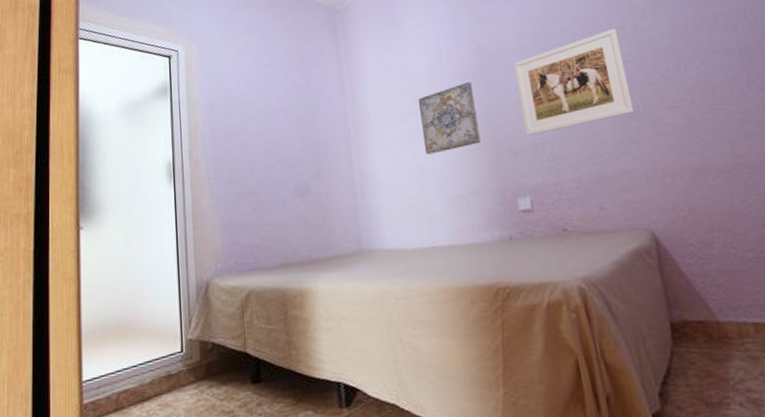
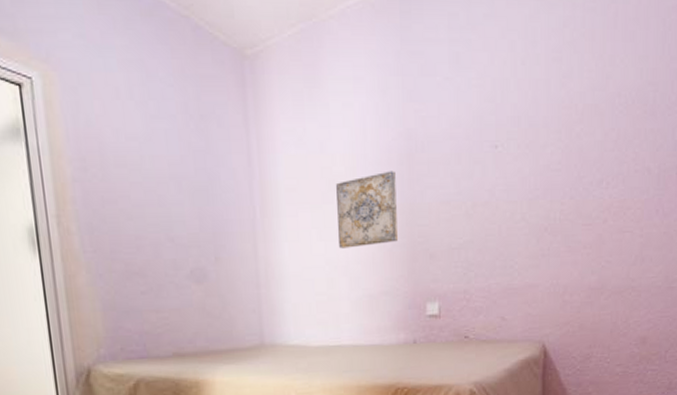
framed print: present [514,28,635,136] -> none [443,130,552,239]

